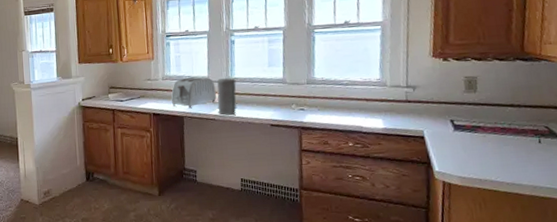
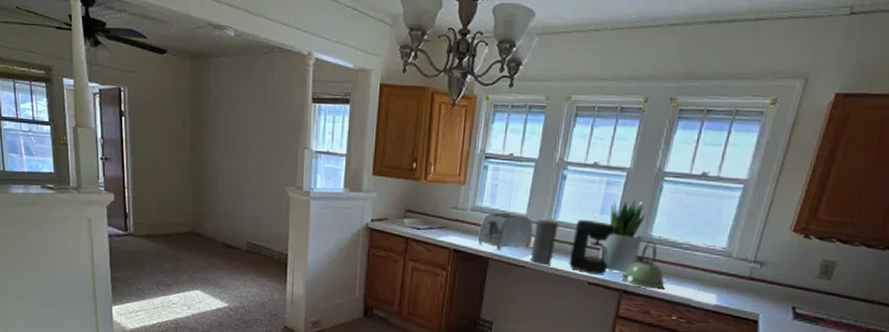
coffee maker: none [250,73,284,117] -> present [569,220,616,274]
planter: none [273,50,308,112] -> present [599,198,646,273]
kettle: none [298,82,336,123] -> present [622,241,664,290]

